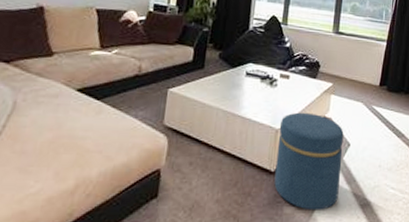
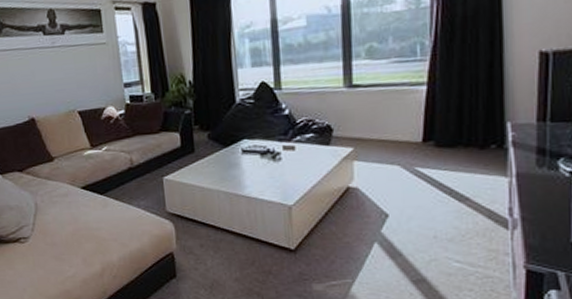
ottoman: present [274,112,344,211] -> none [292,184,381,287]

